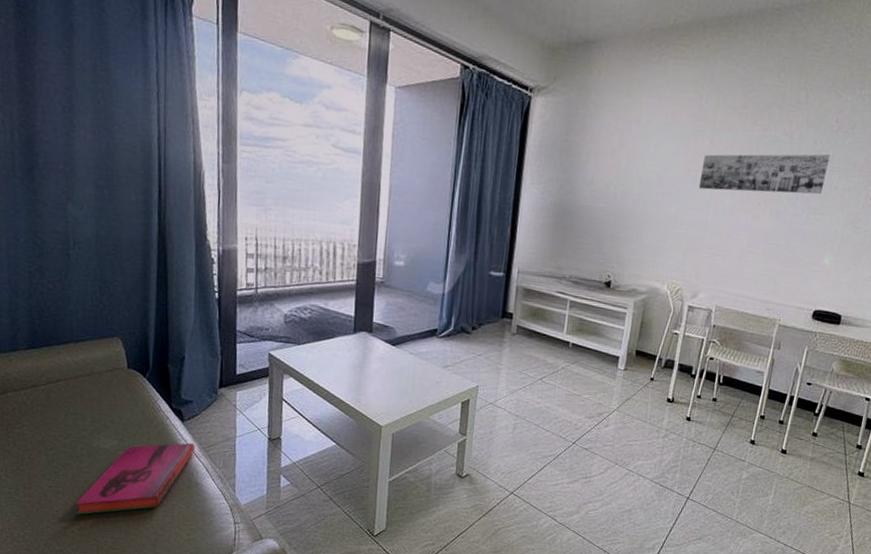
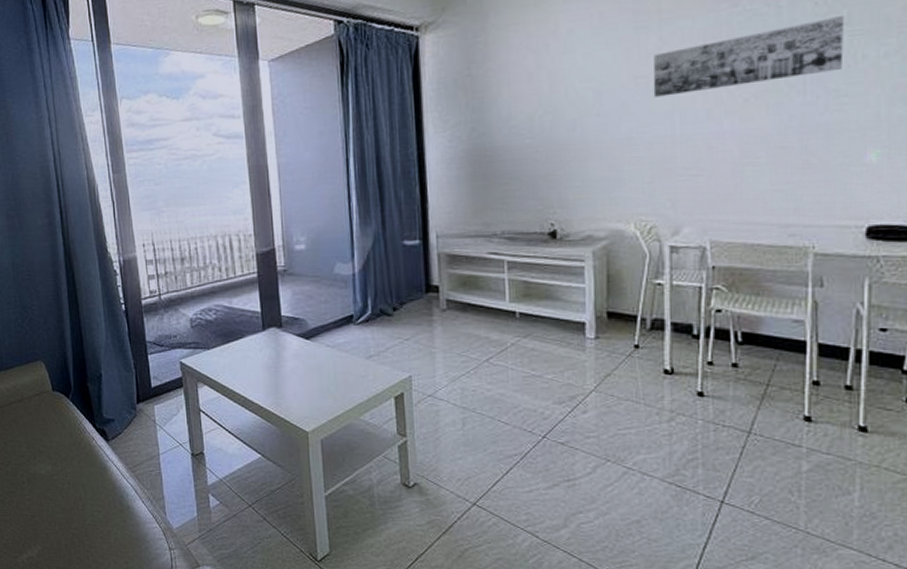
hardback book: present [75,442,195,515] -> none [22,463,122,544]

